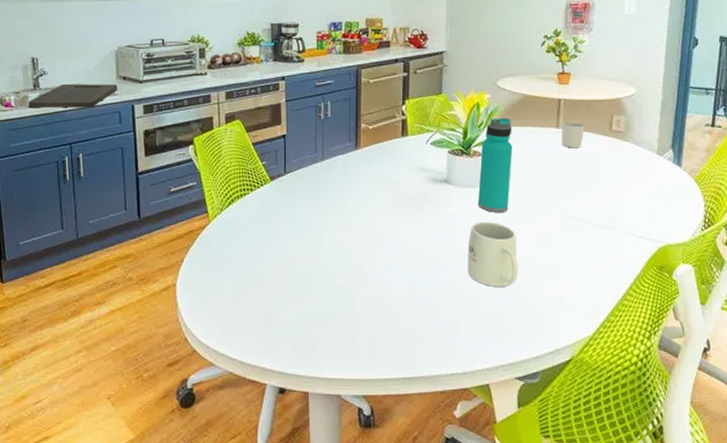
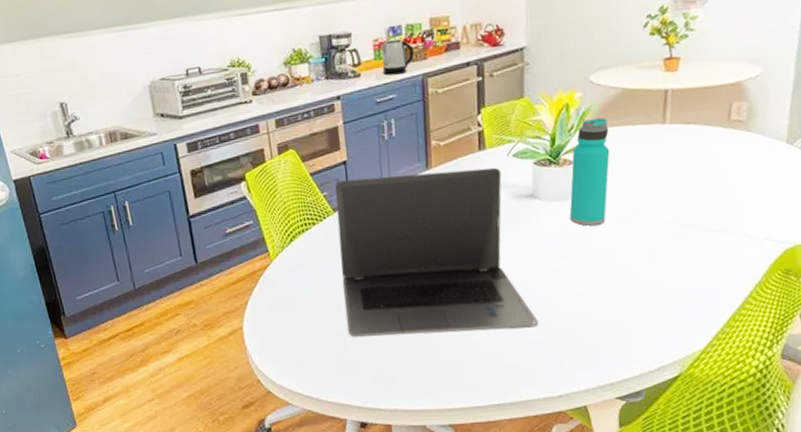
cutting board: present [28,84,118,108] -> none [64,122,157,158]
laptop computer: none [273,152,448,304] -> present [335,167,538,337]
kettle: none [323,32,351,64] -> present [380,38,414,76]
mug: present [467,221,519,288] -> none [558,236,619,307]
cup: present [561,121,585,148] -> none [668,114,697,146]

